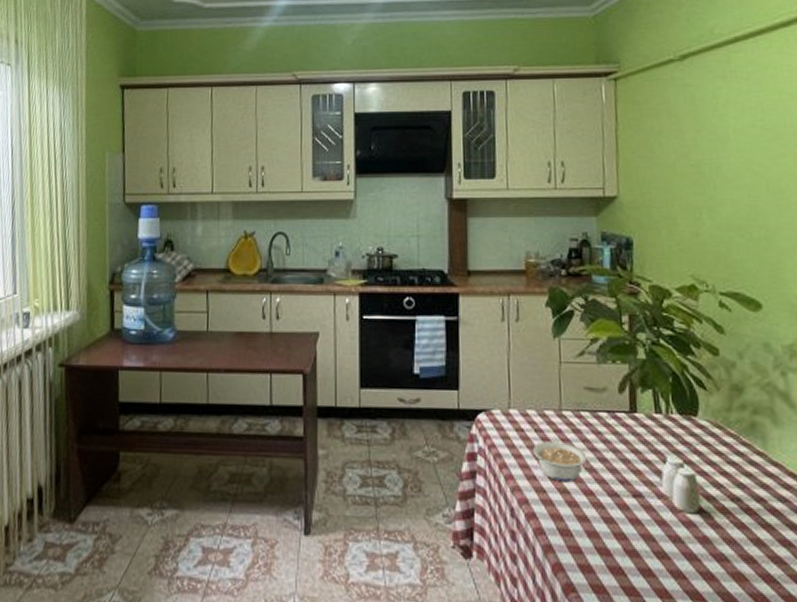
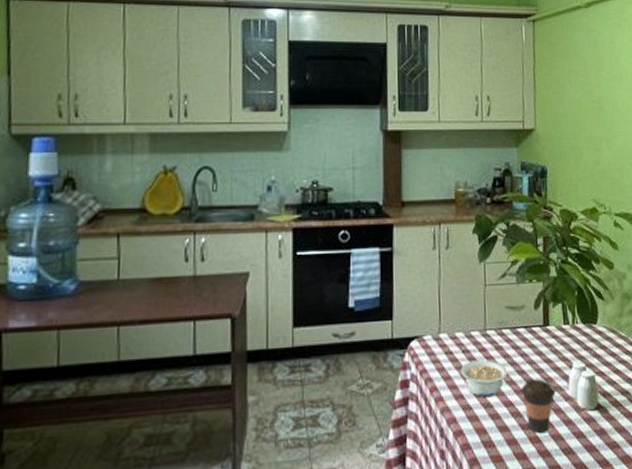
coffee cup: none [603,469,646,530] -> present [521,379,556,433]

